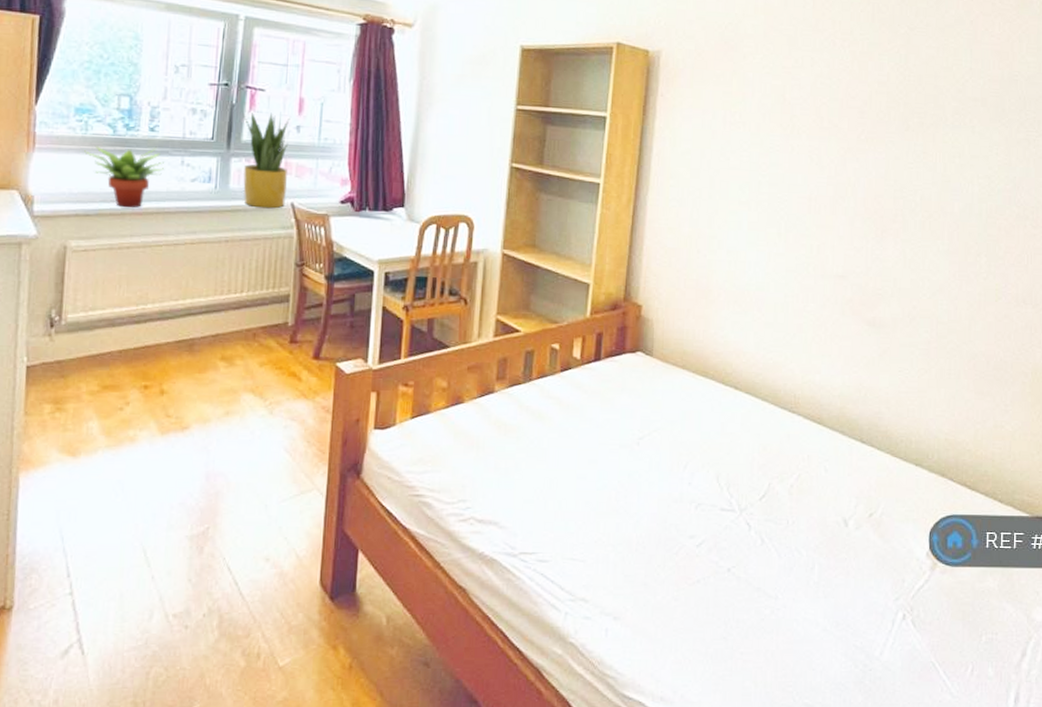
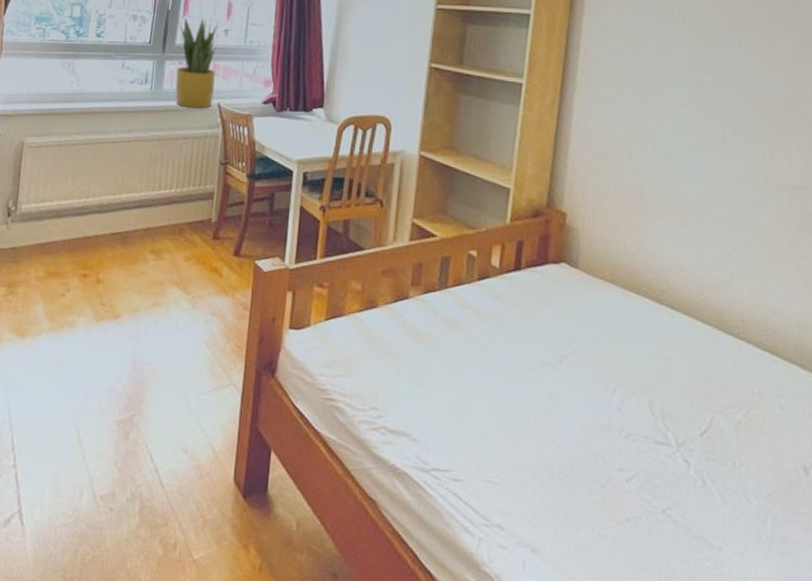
succulent plant: present [84,146,165,207] -> none [41,51,108,107]

